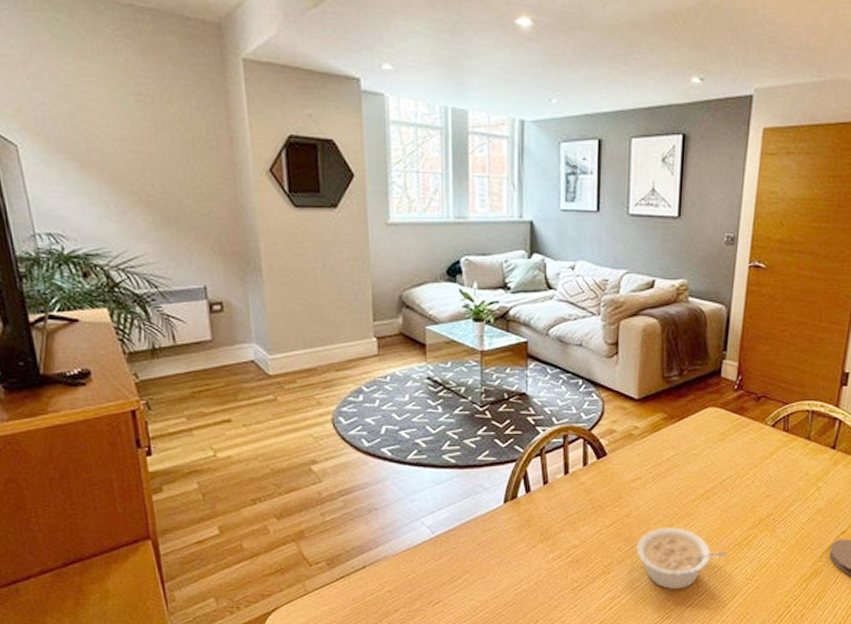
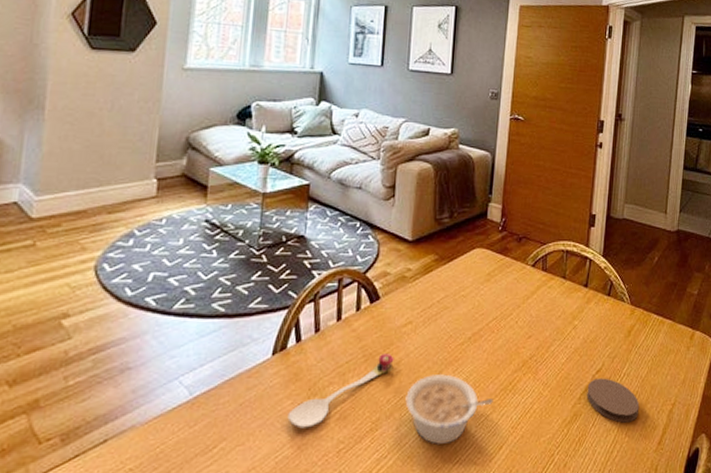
spoon: none [523,506,624,568] -> present [287,354,394,429]

